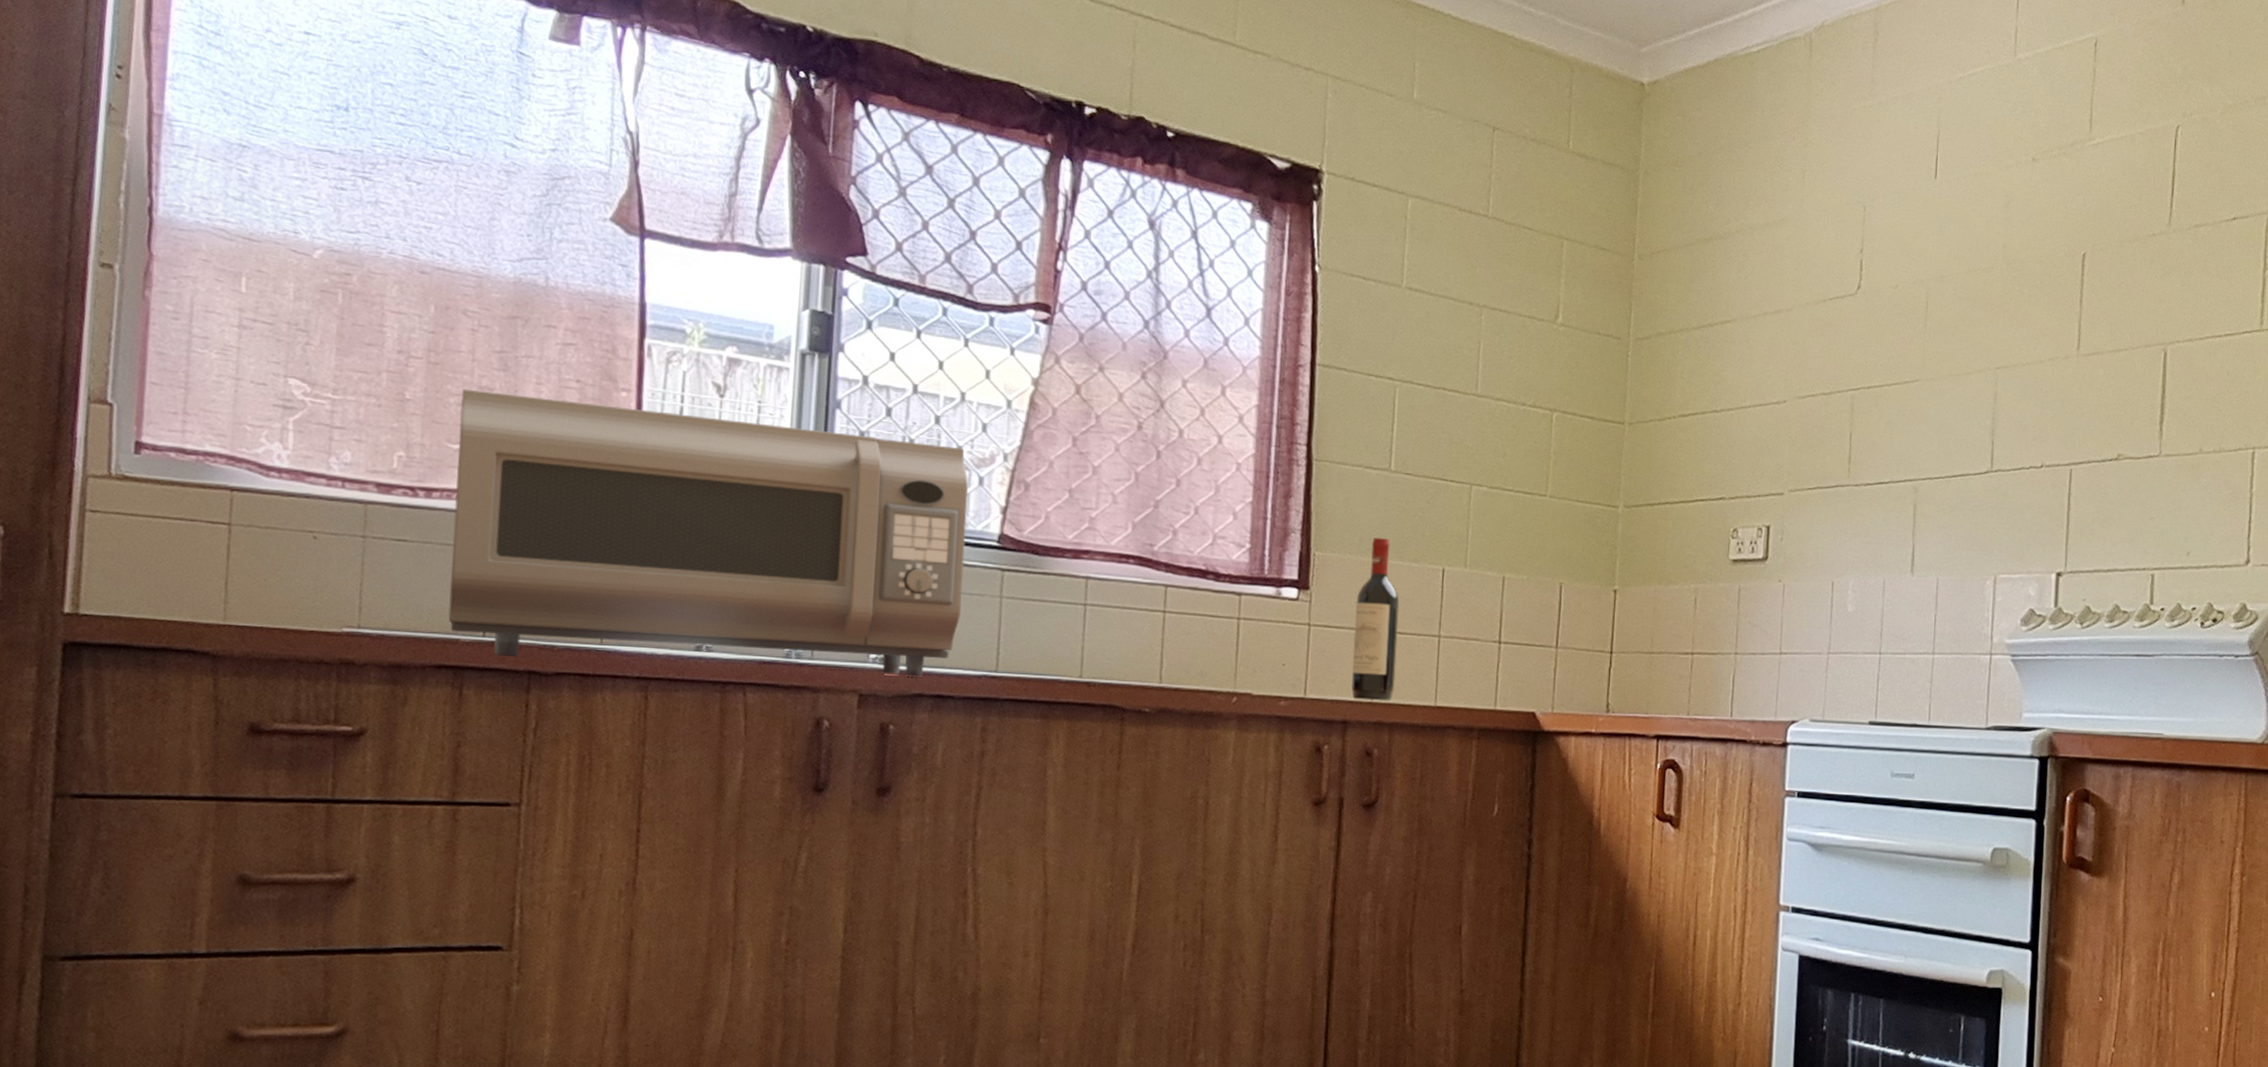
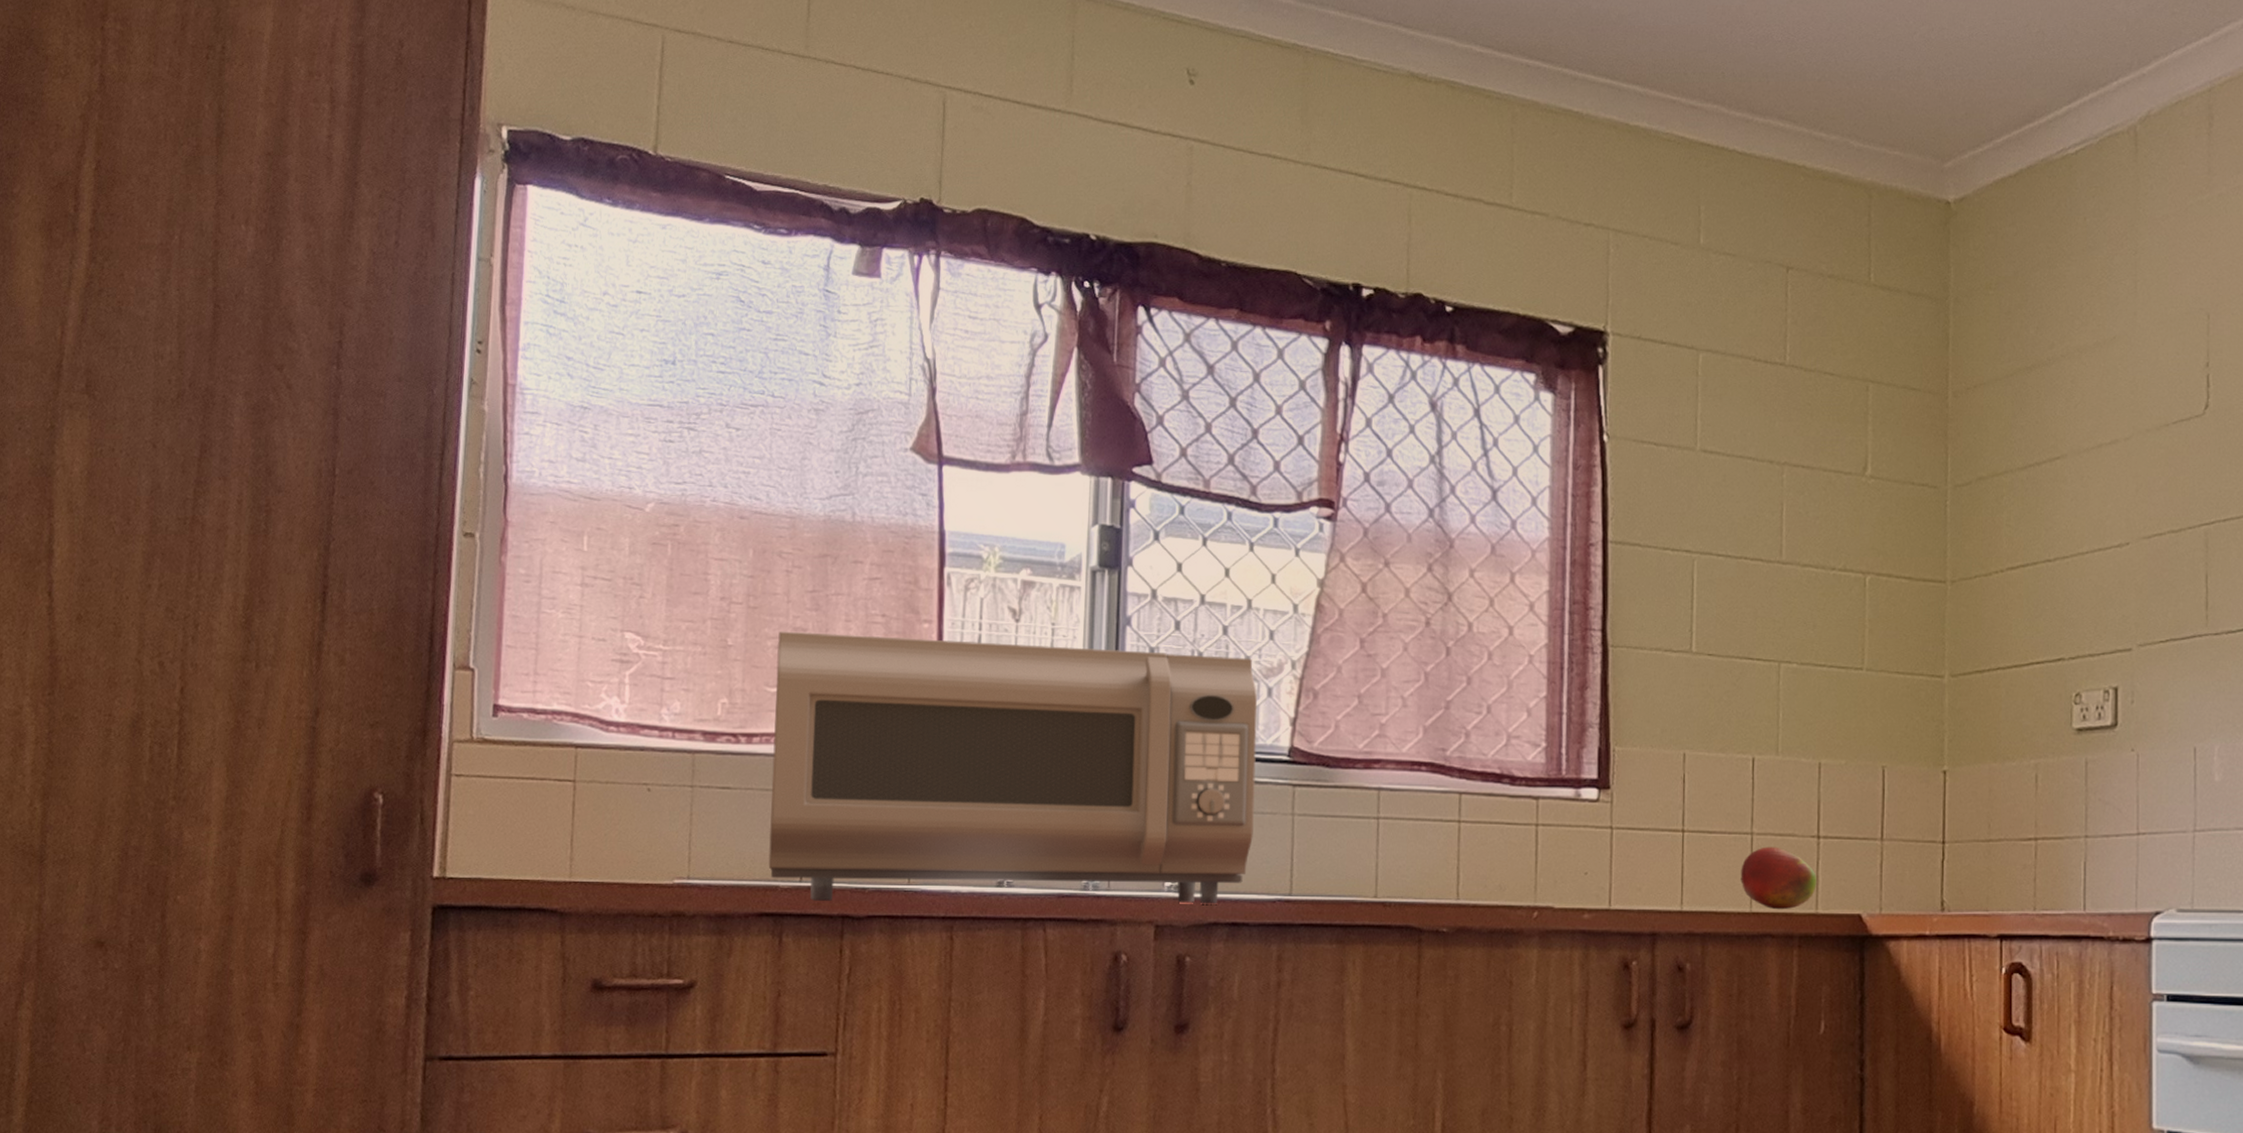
wine bottle: present [1351,538,1400,701] -> none [1658,728,1707,909]
fruit: none [1427,648,1497,706] -> present [1740,846,1817,910]

